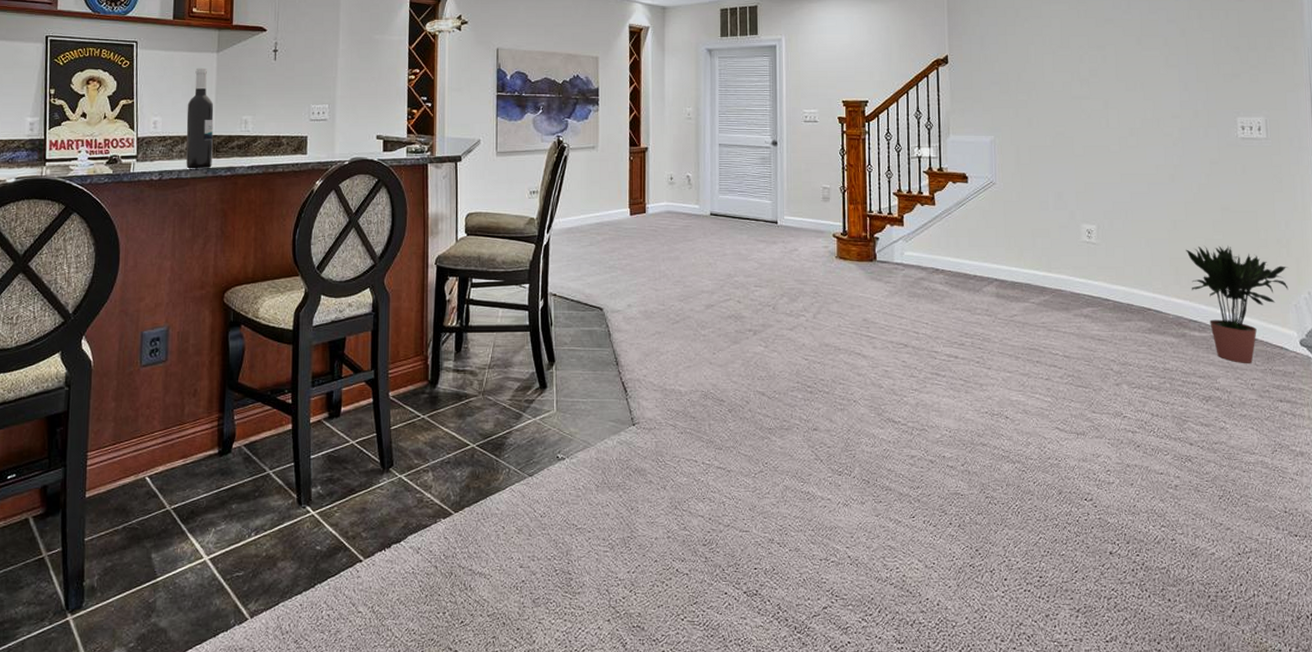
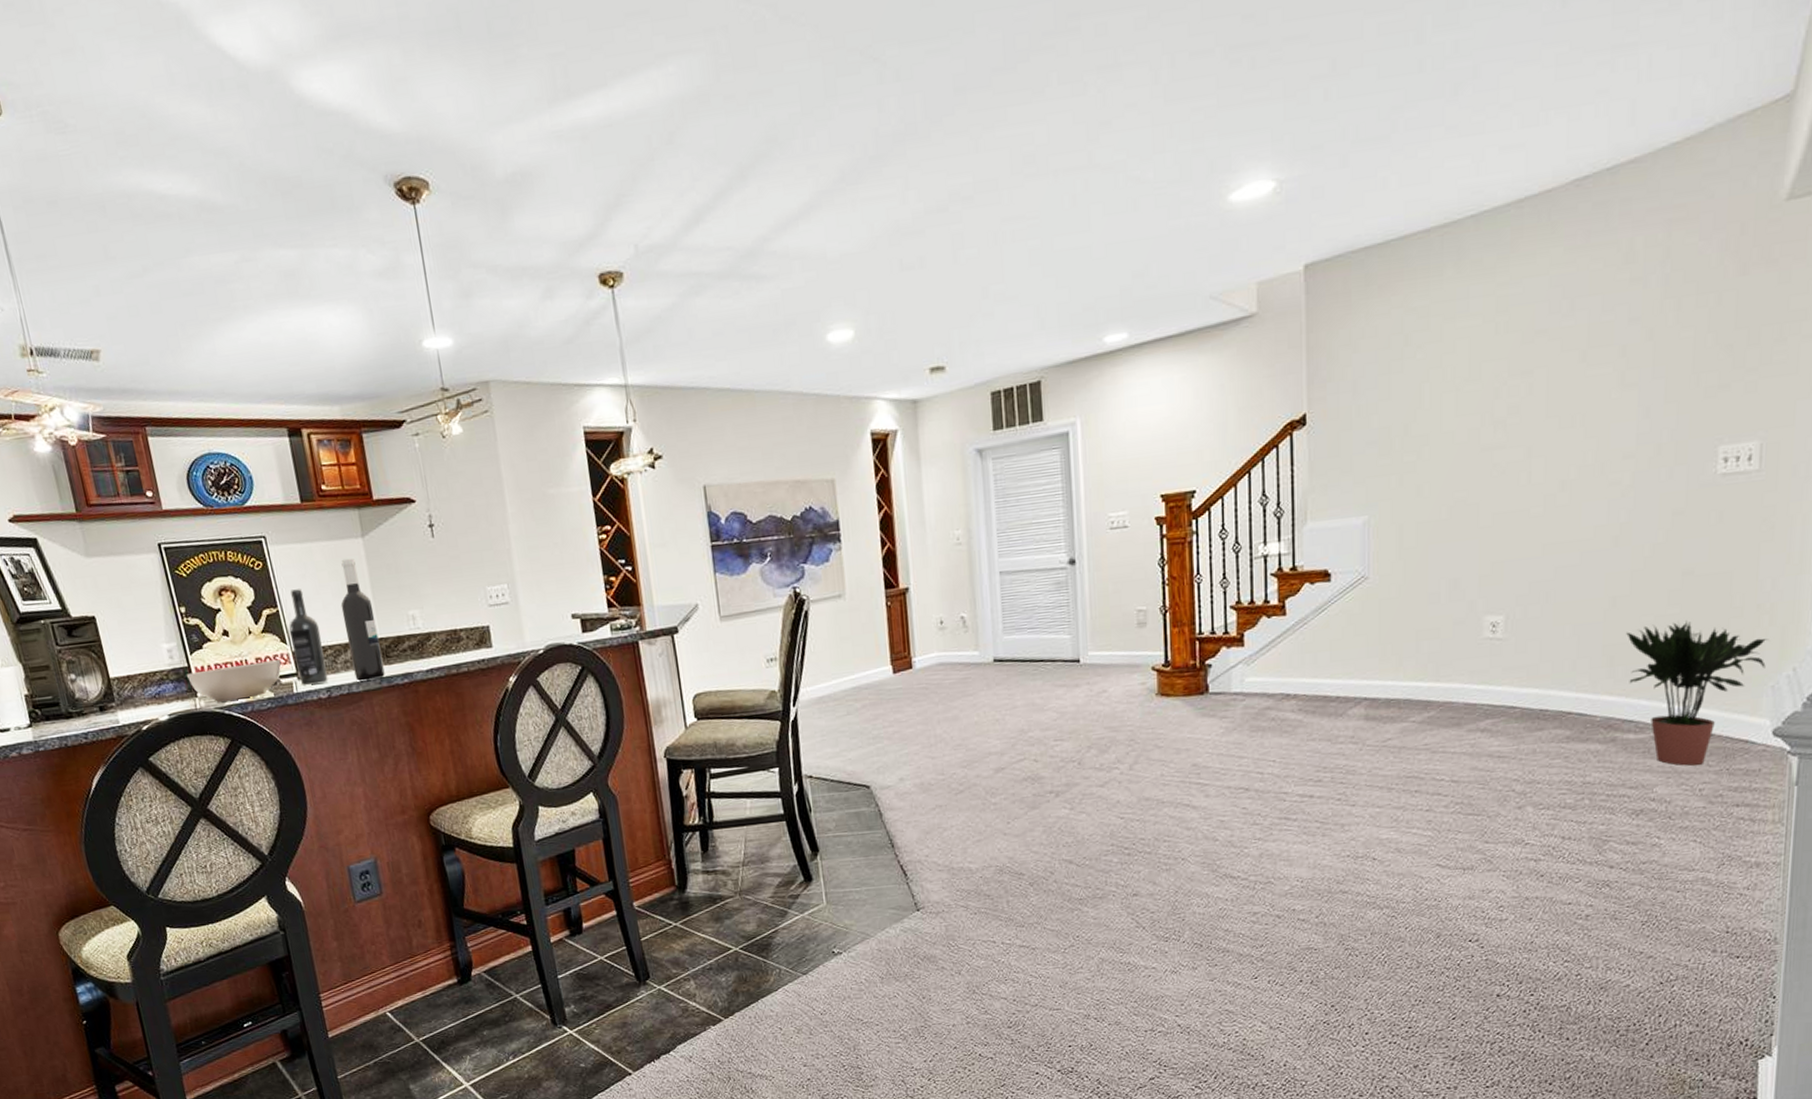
bowl: none [40,143,126,172] -> present [186,660,282,702]
wine bottle: none [138,87,165,168] -> present [288,589,328,686]

